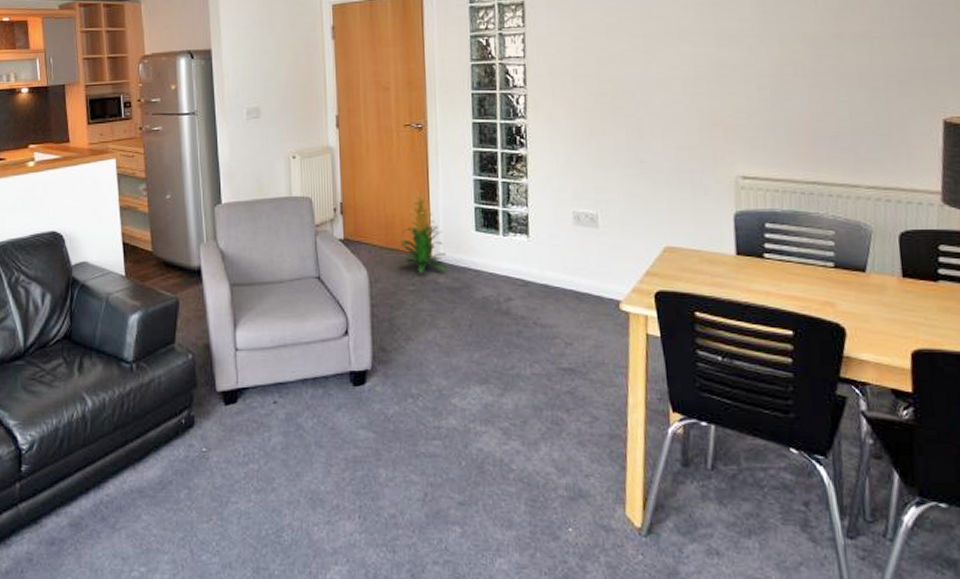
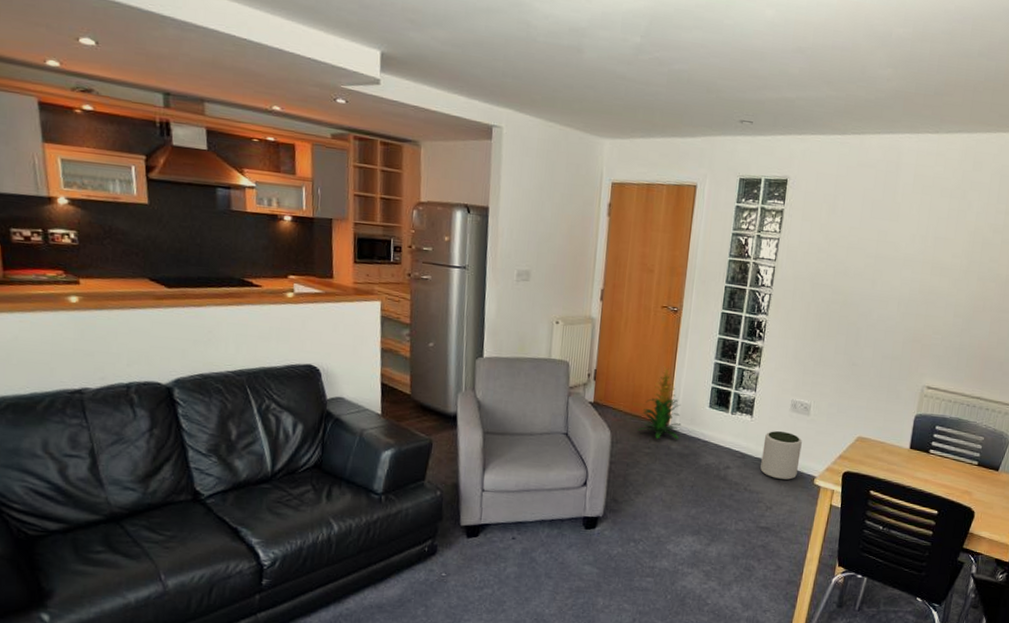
plant pot: none [547,249,597,309] -> present [760,430,802,480]

